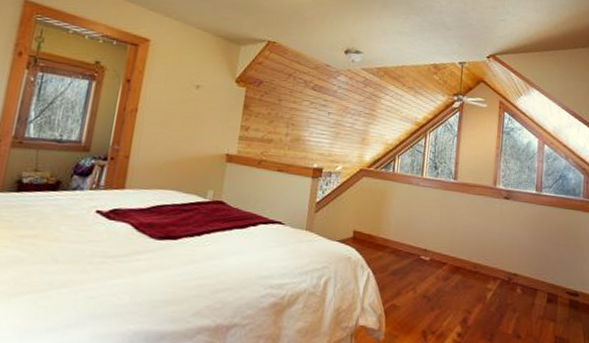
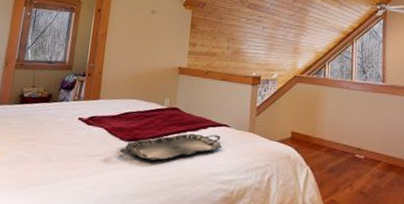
serving tray: none [149,231,274,262] -> present [120,133,222,161]

